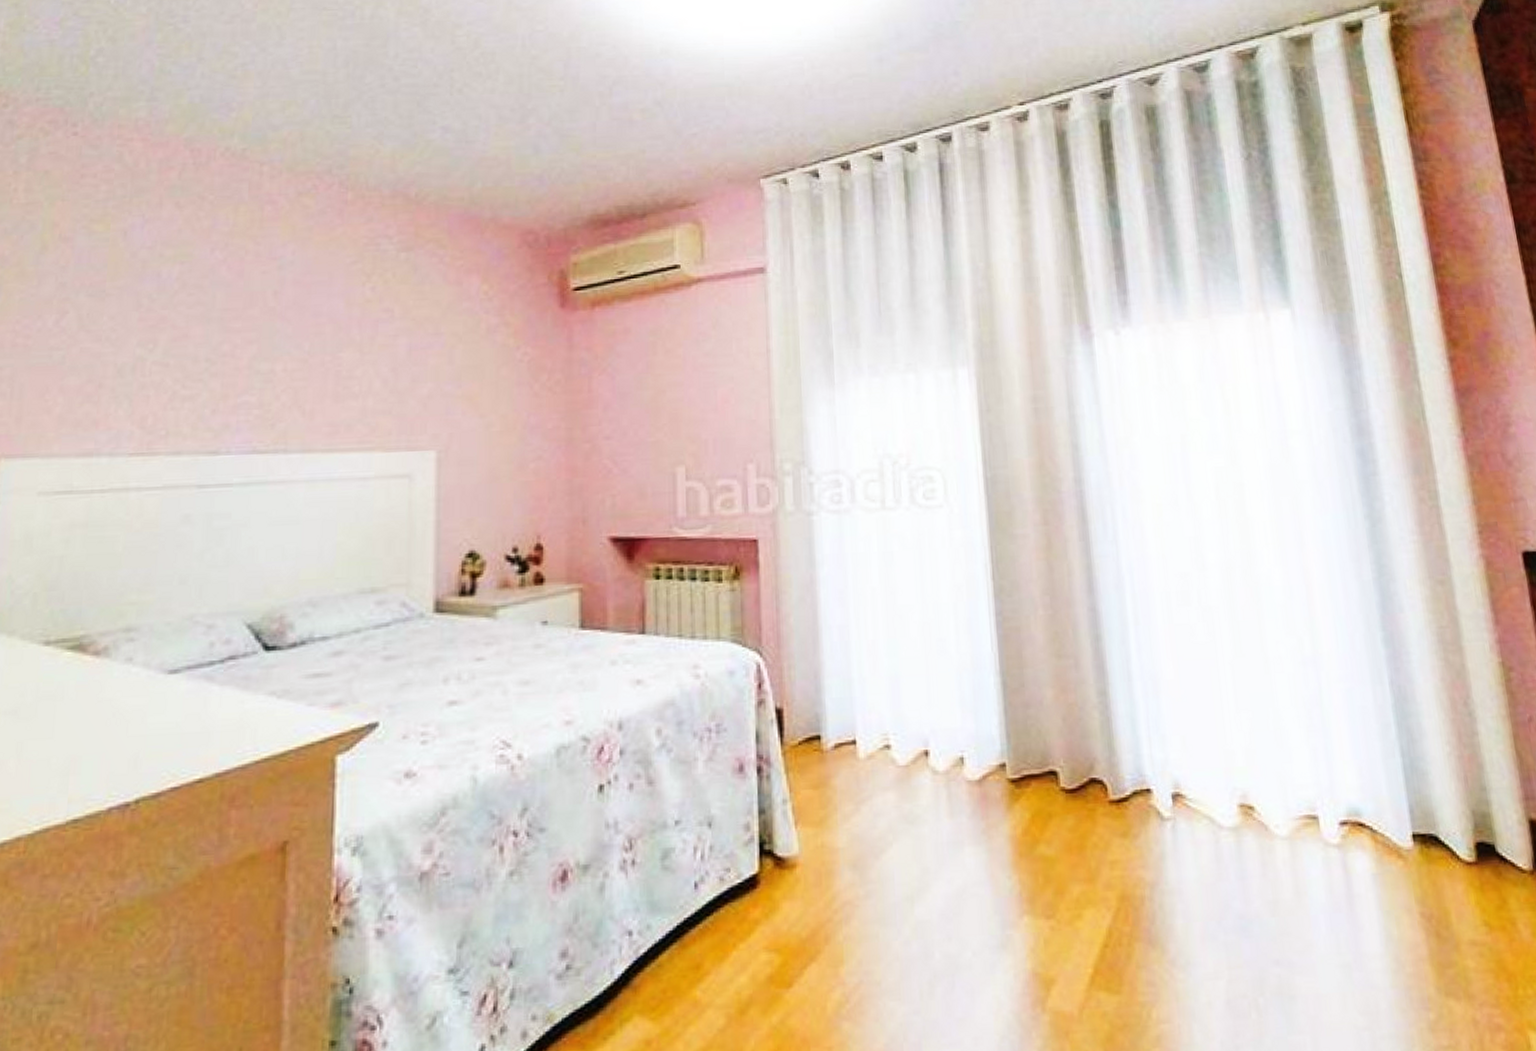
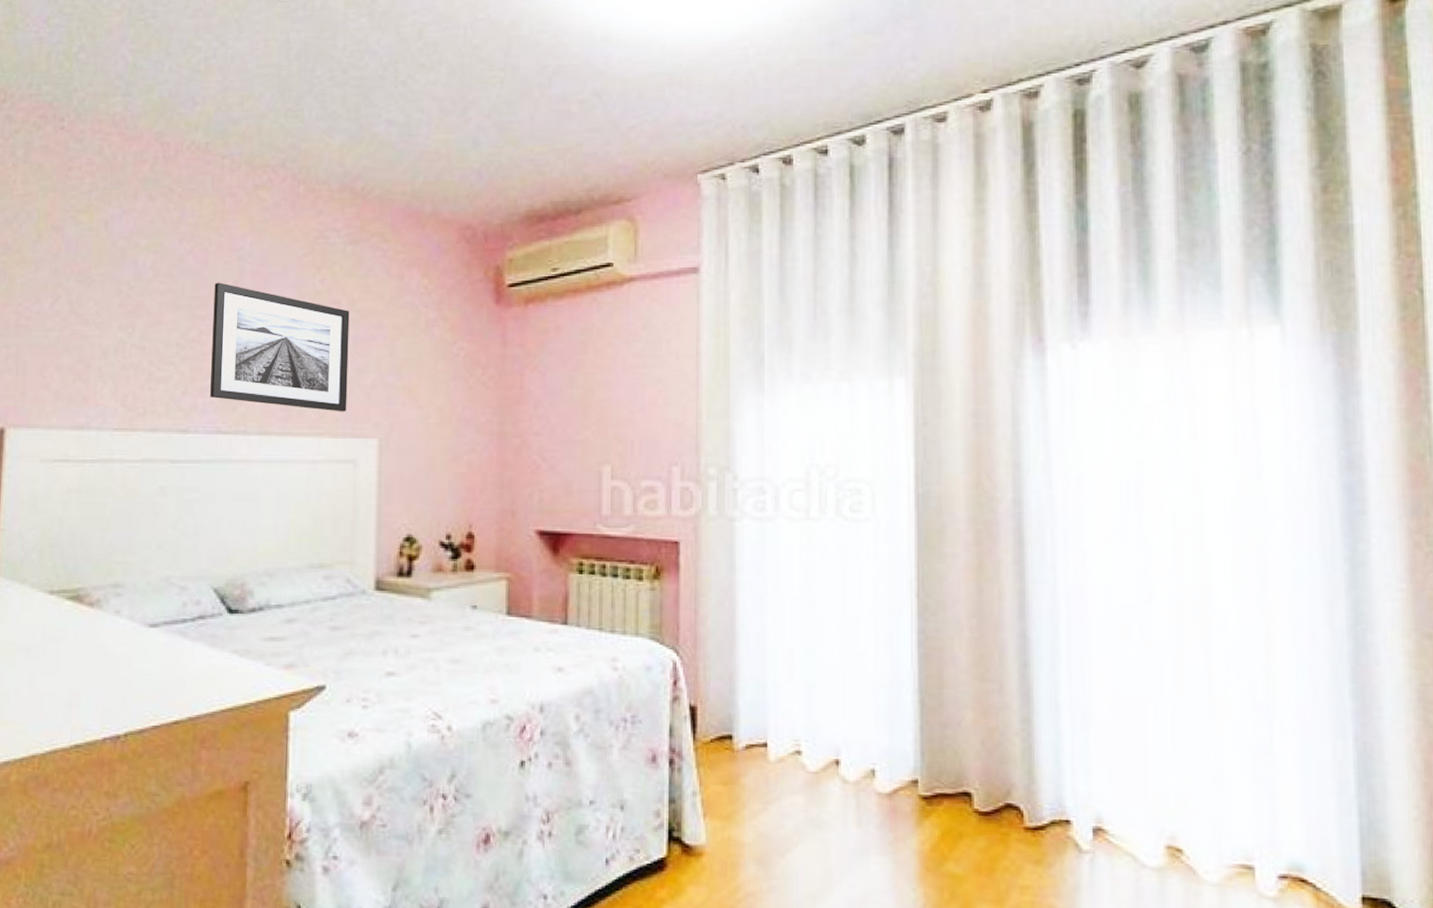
wall art: none [245,293,404,425] -> present [210,282,350,412]

